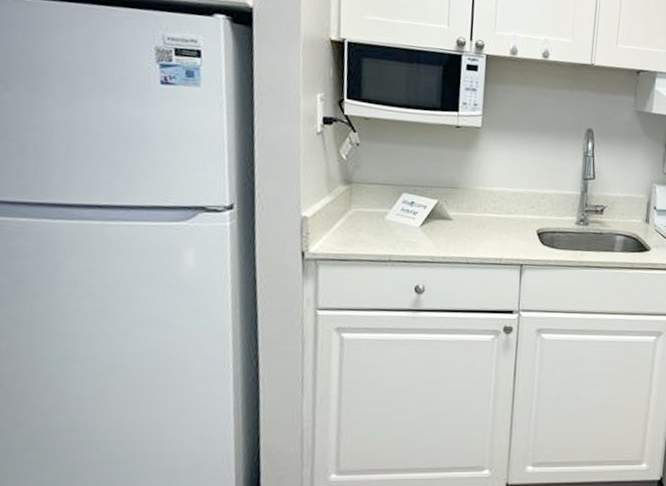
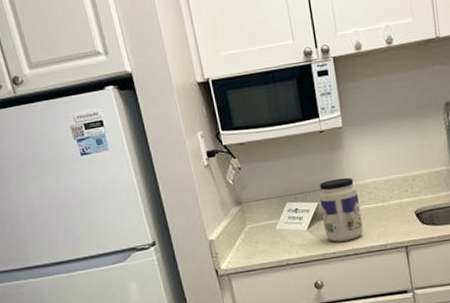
jar: none [438,179,483,247] -> present [319,177,363,242]

